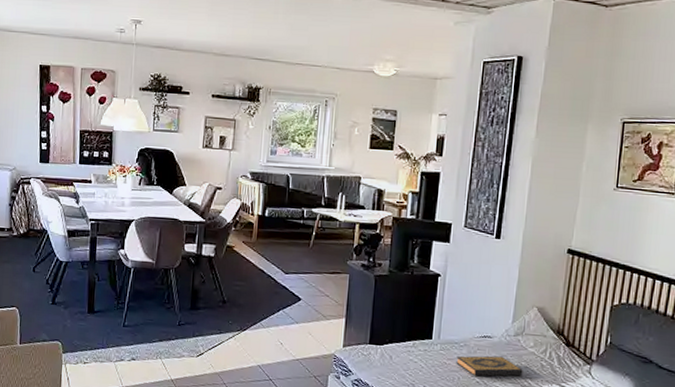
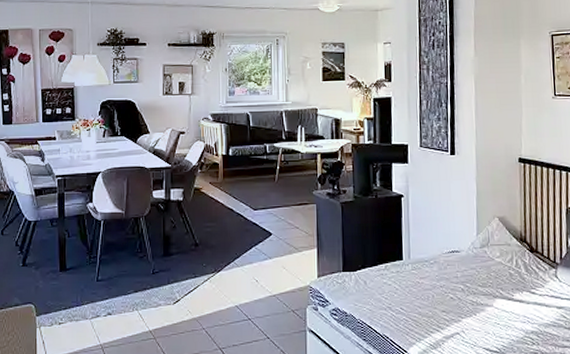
hardback book: present [456,356,523,377] -> none [428,270,494,292]

